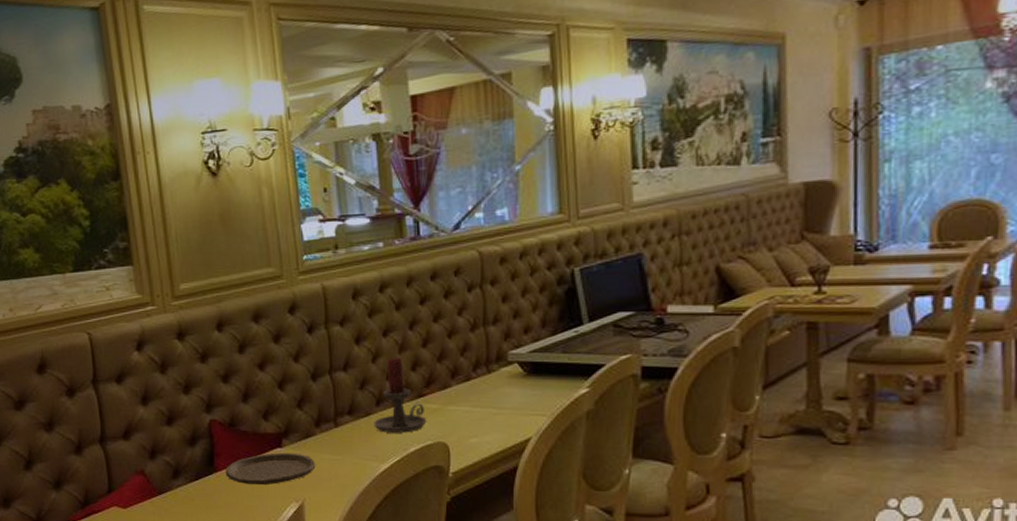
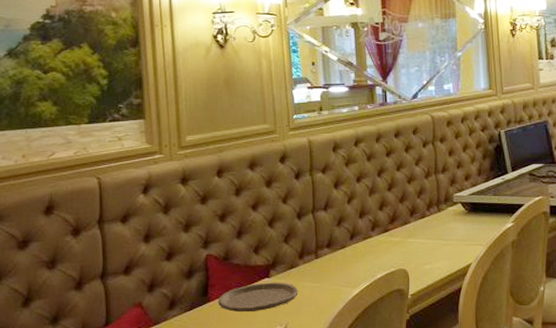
candle holder: present [374,358,426,433] -> none [348,199,390,262]

